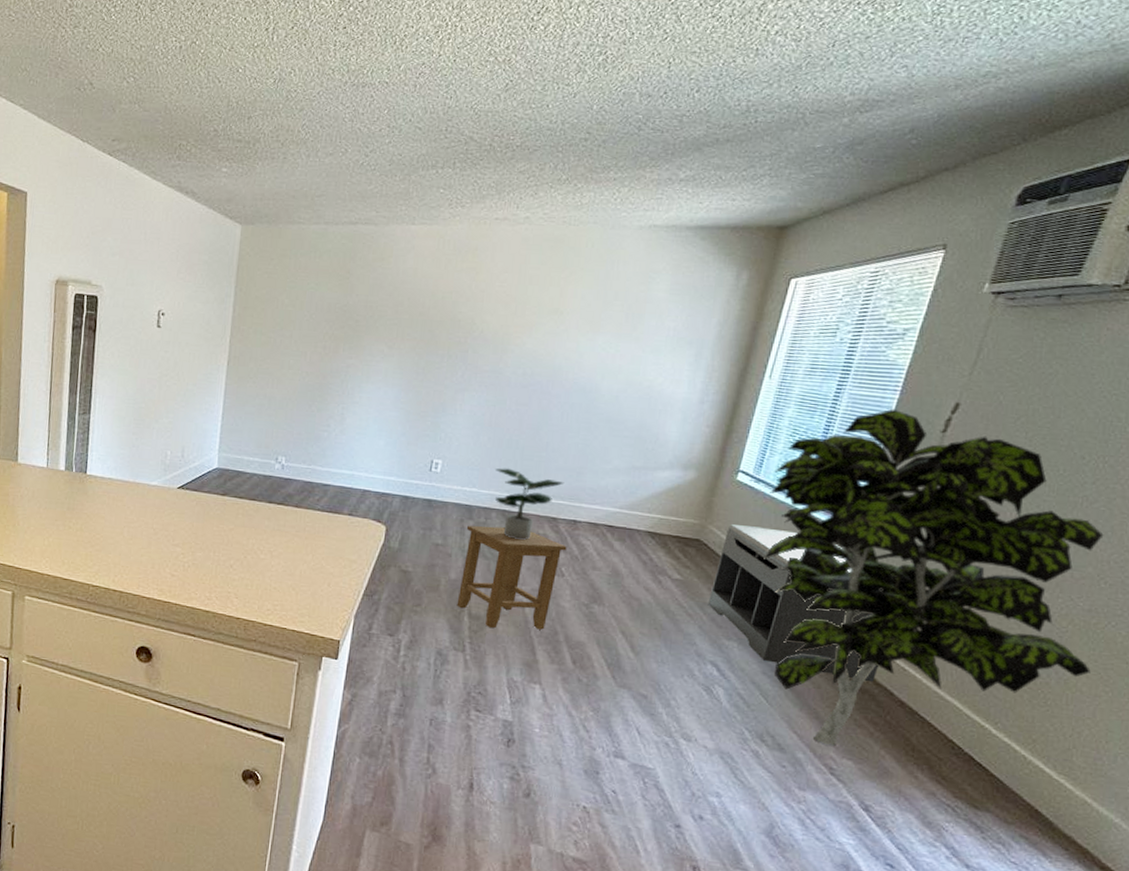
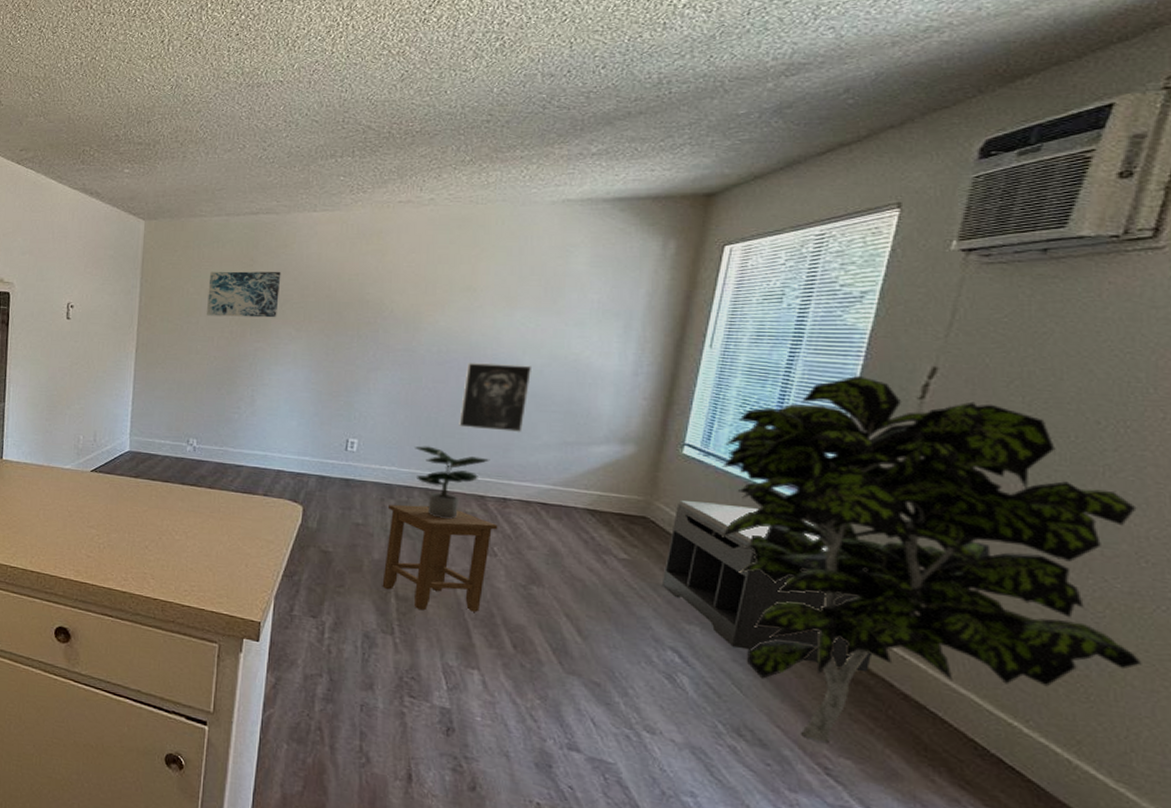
wall art: none [301,283,377,334] -> present [207,271,281,318]
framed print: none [538,385,608,457] -> present [459,362,531,433]

